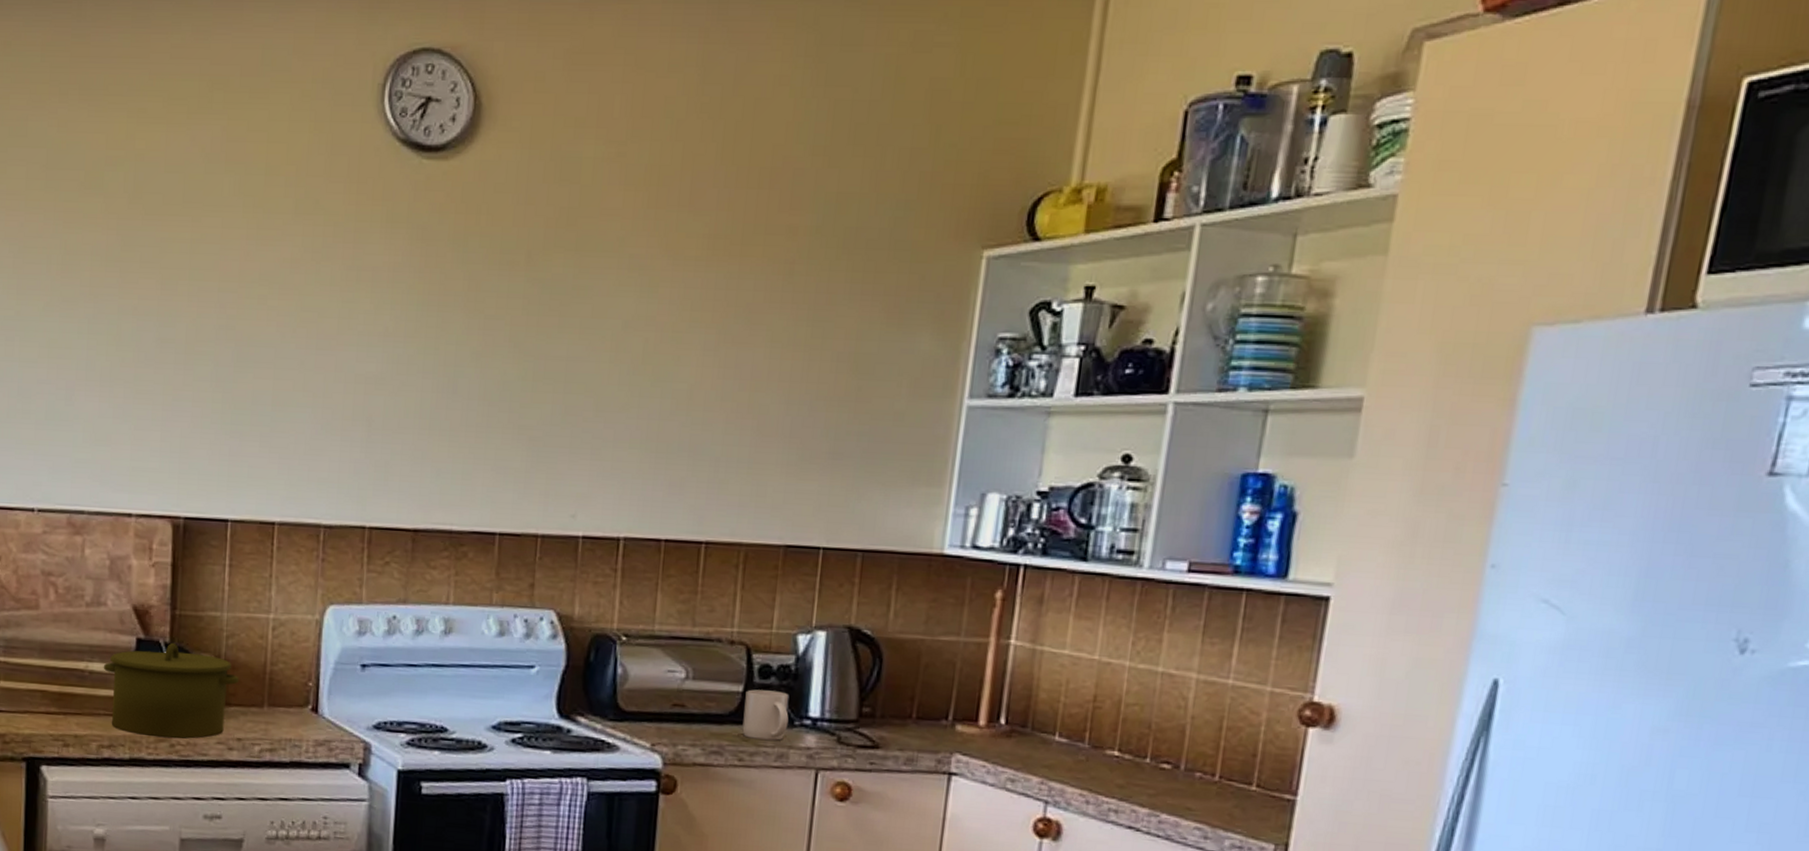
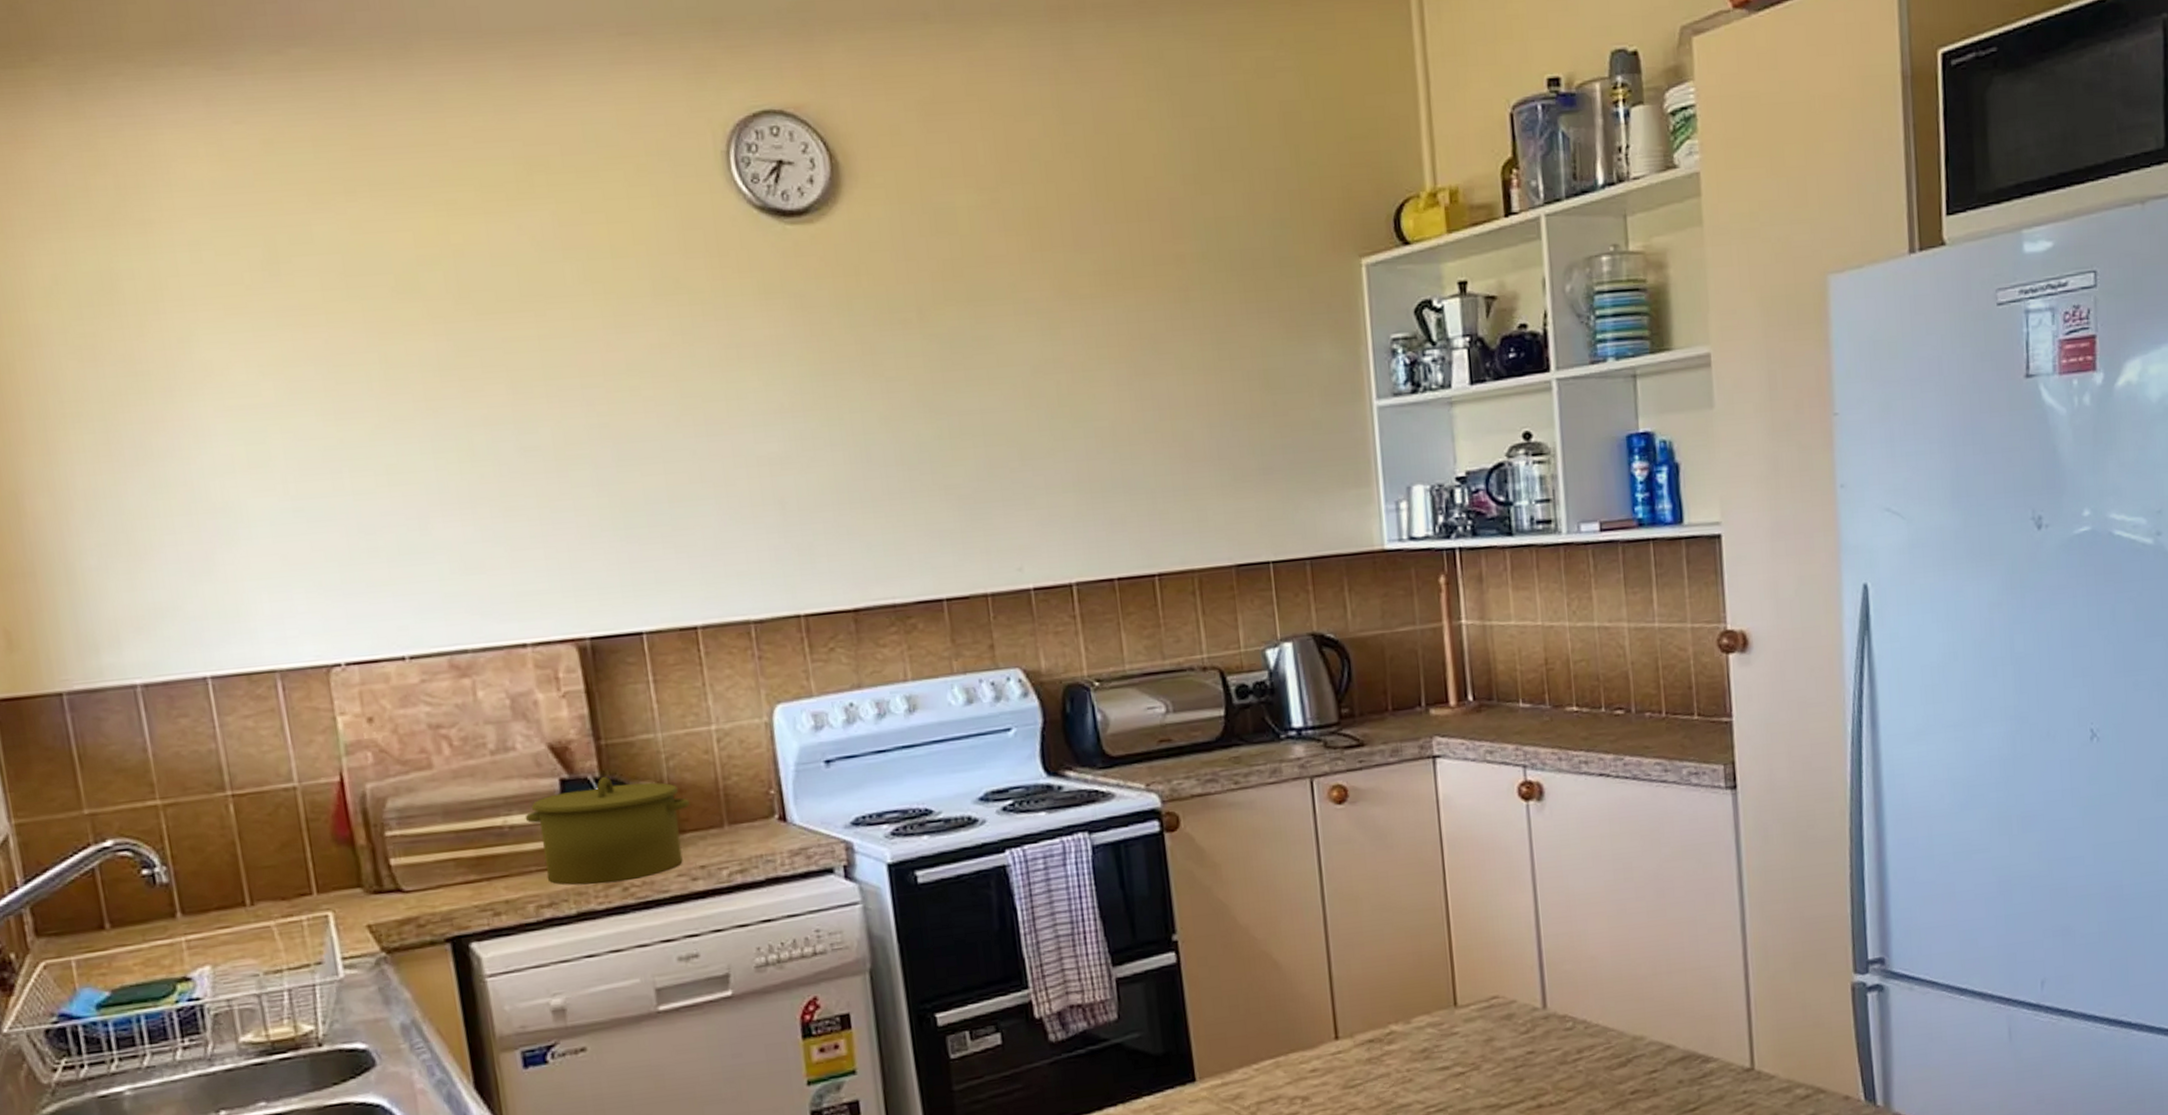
mug: present [742,689,790,742] -> none [1228,708,1275,761]

